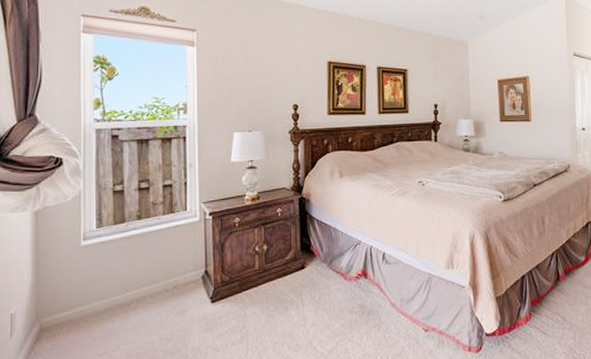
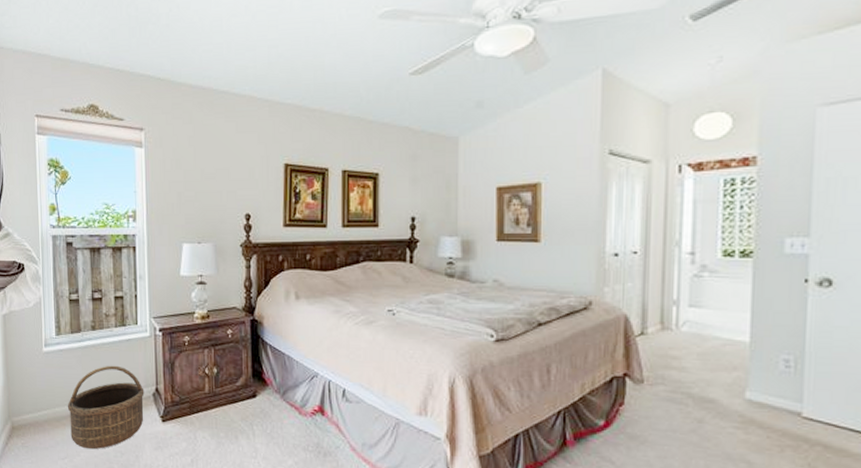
basket: none [107,252,193,341] -> present [67,365,145,450]

